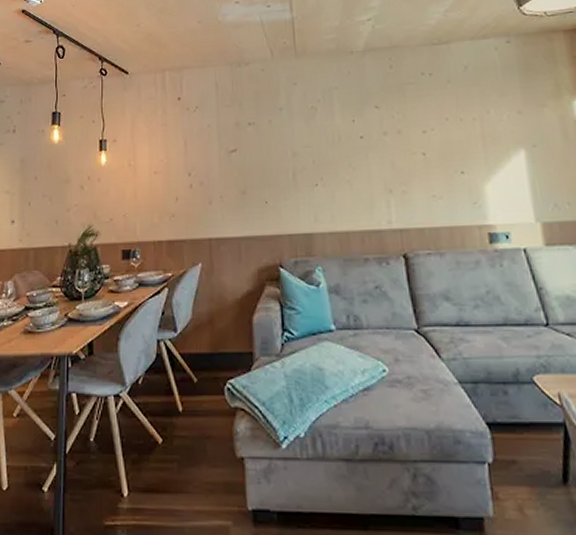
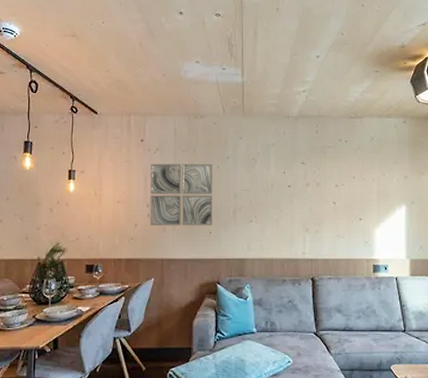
wall art: none [191,118,268,198] -> present [150,163,213,226]

